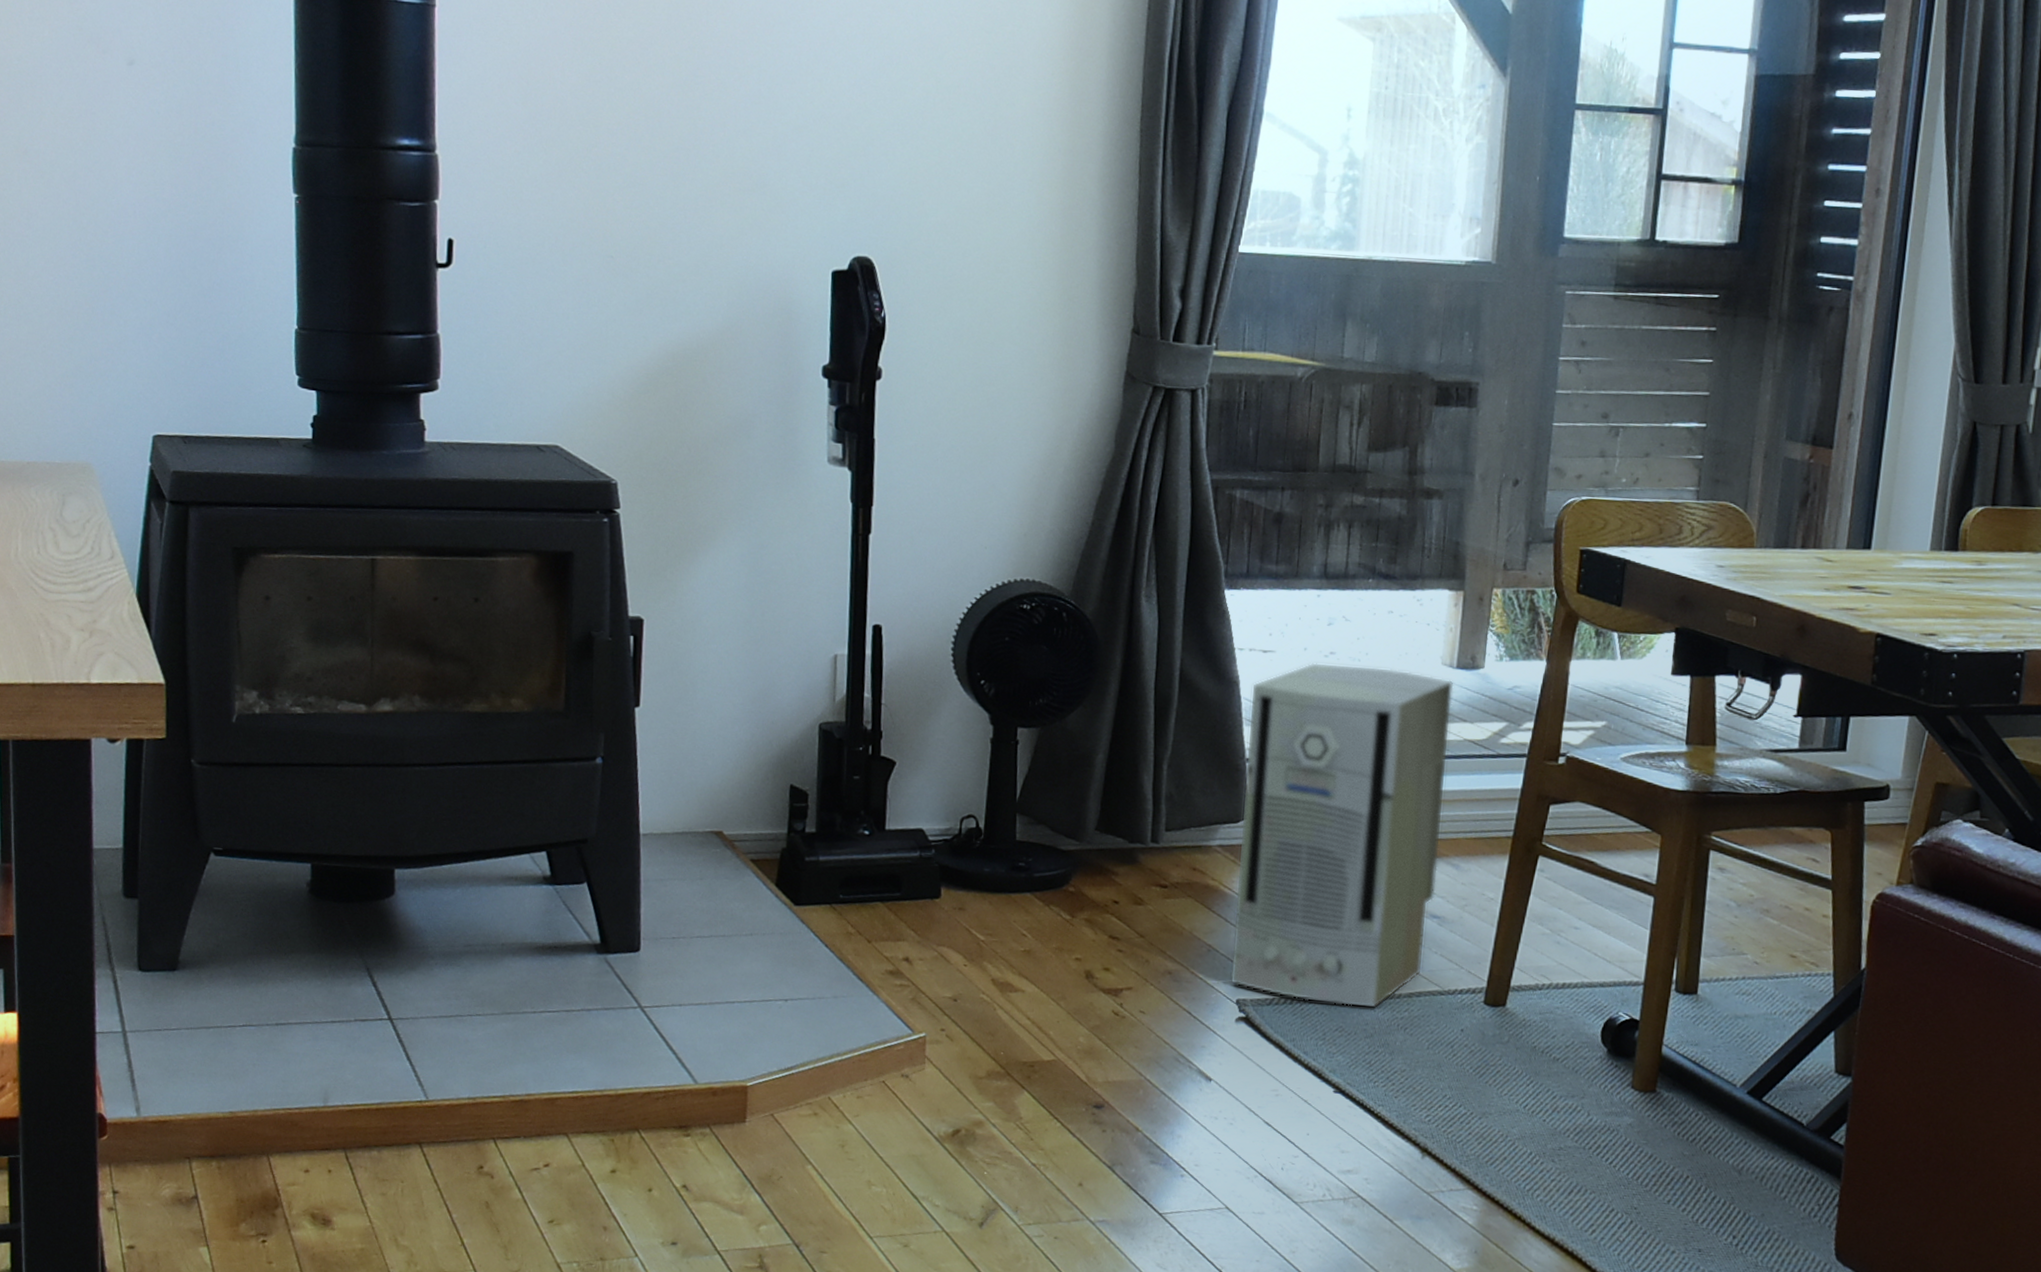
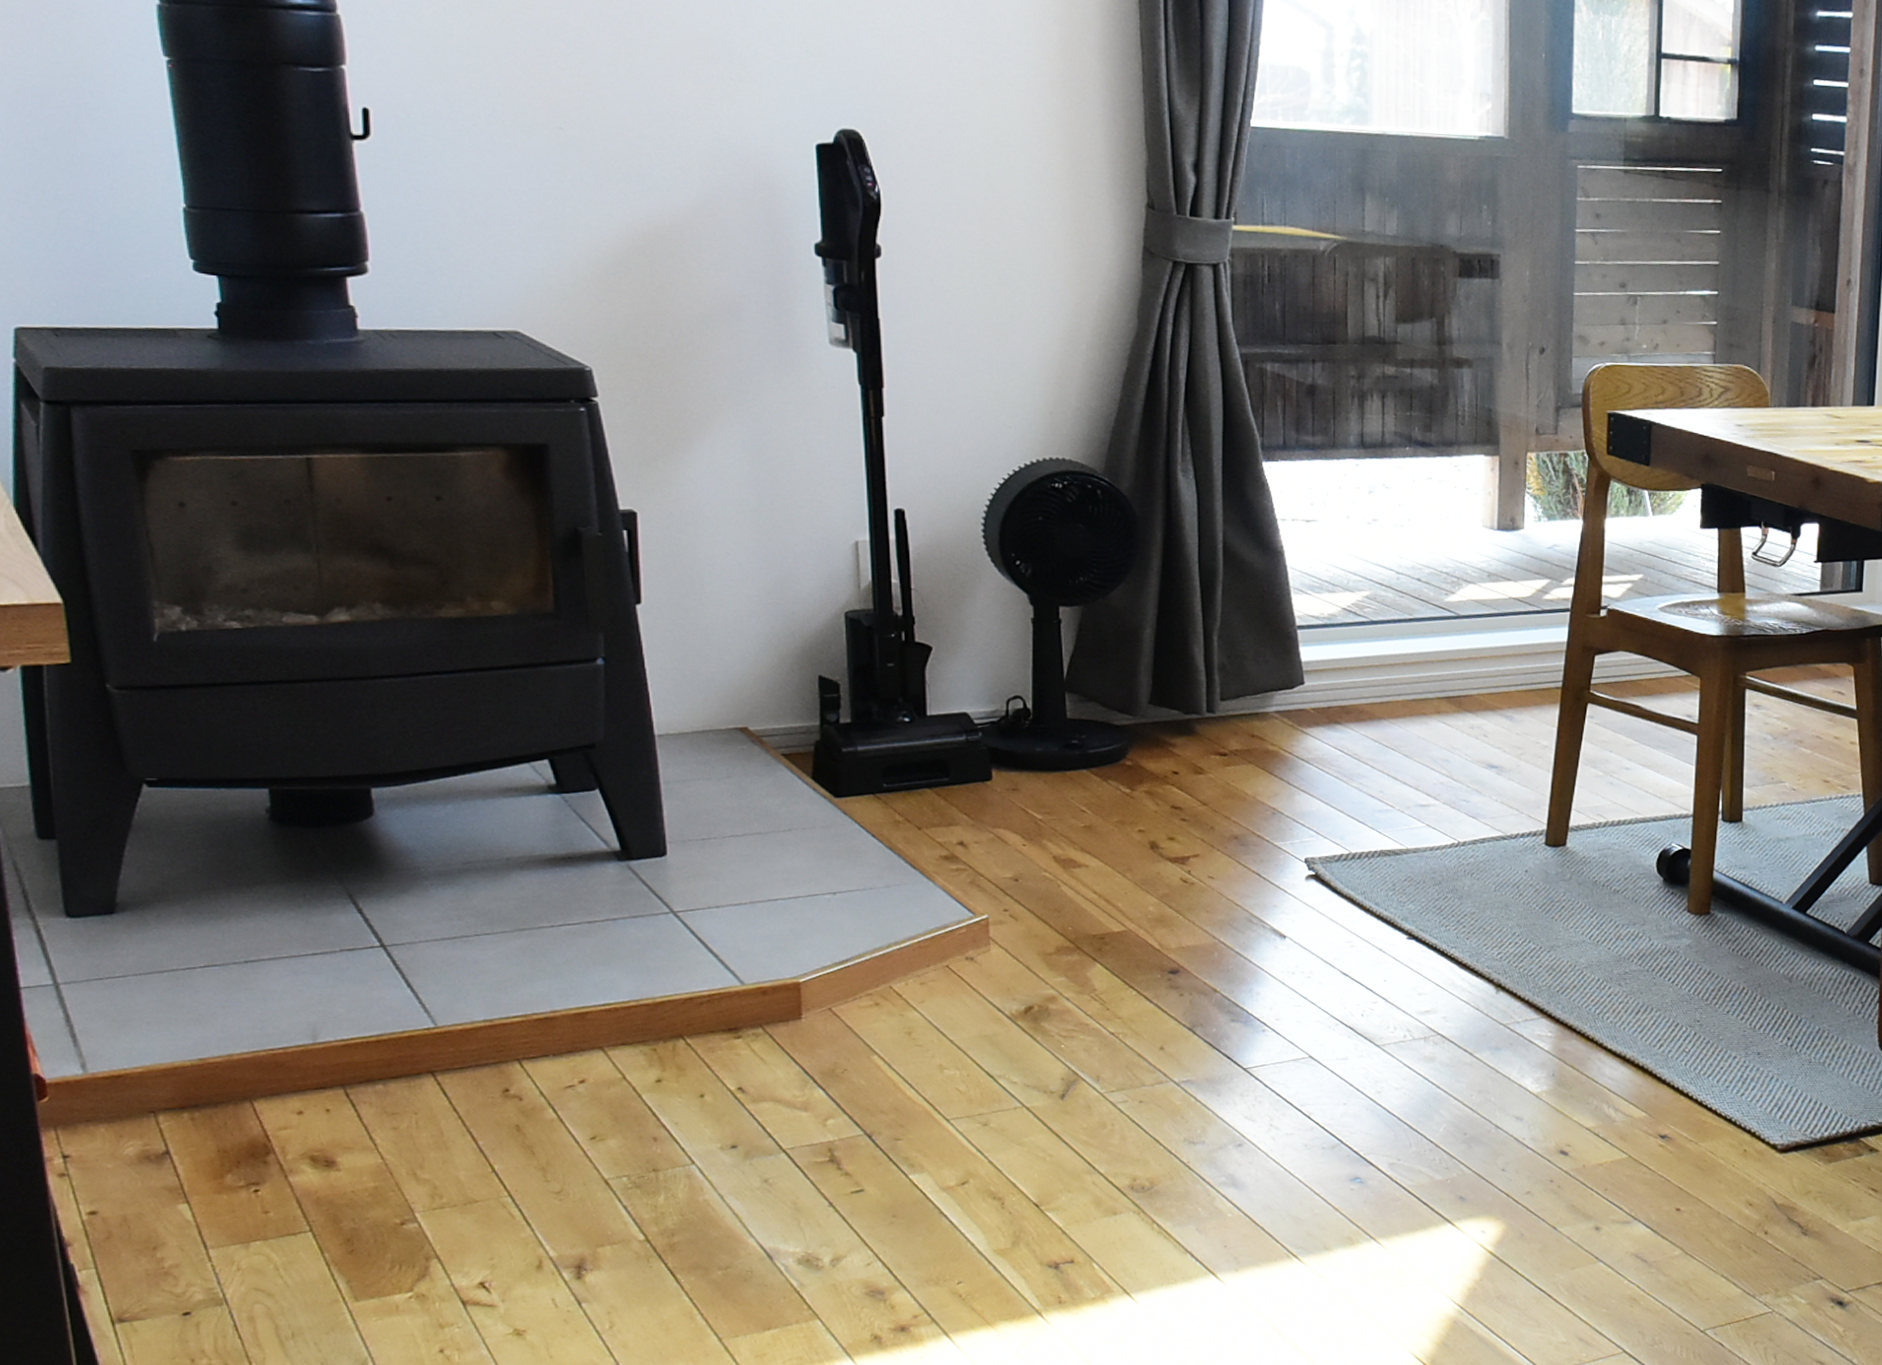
air purifier: present [1231,663,1454,1008] -> none [1296,530,1496,857]

